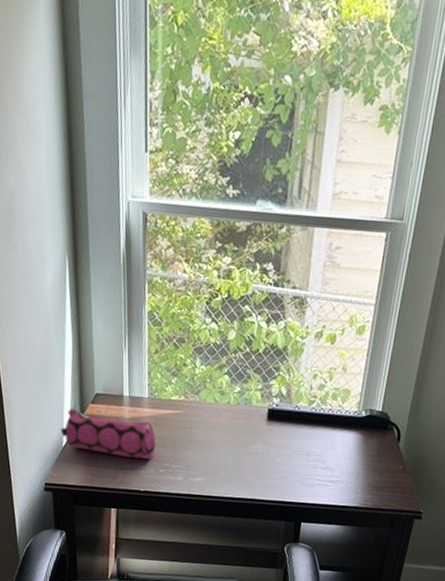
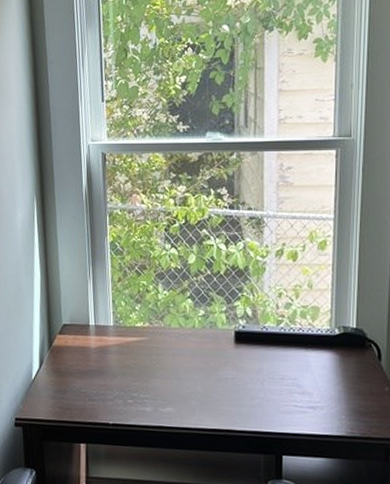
pencil case: present [60,407,156,459] -> none [30,339,123,390]

